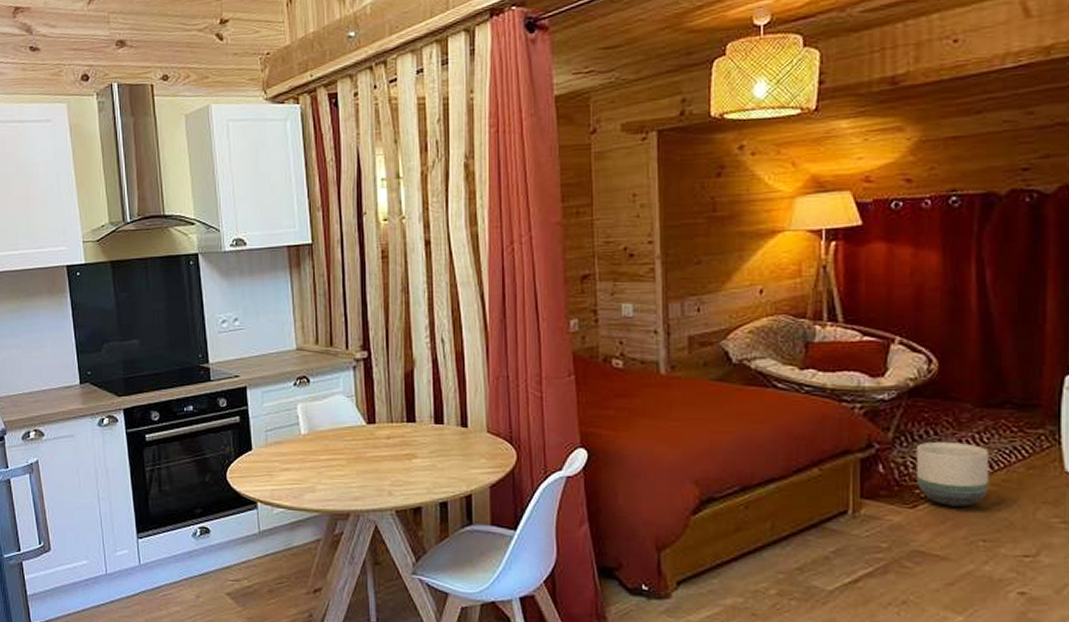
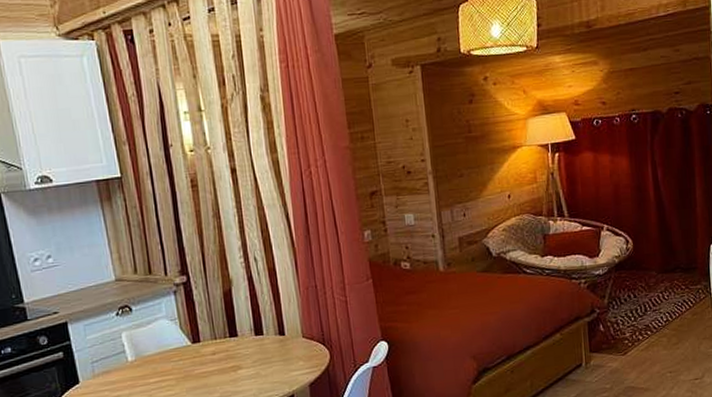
planter: present [915,441,990,507] -> none [623,301,671,350]

